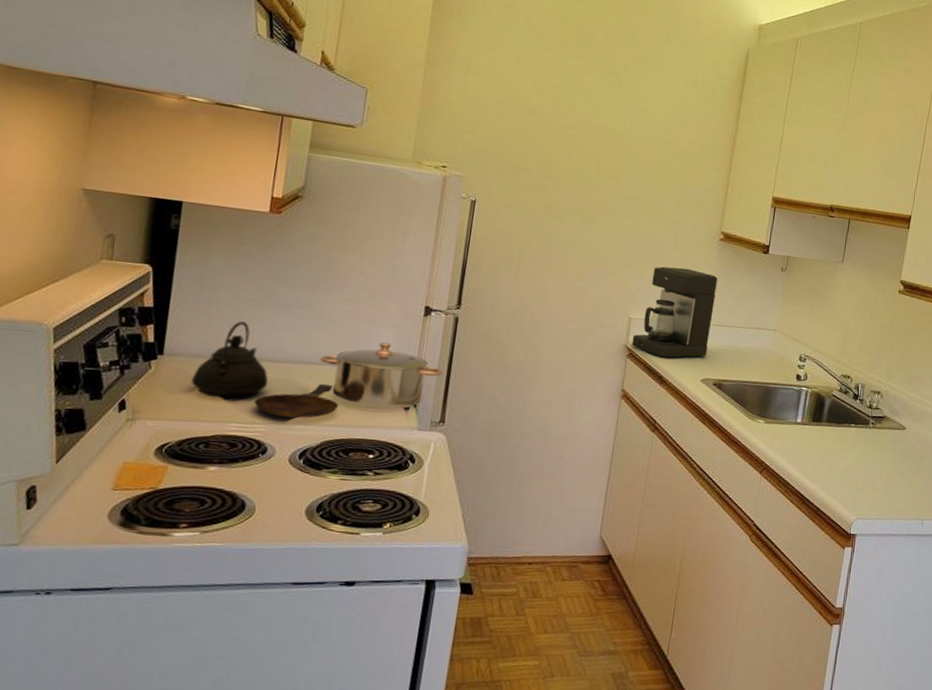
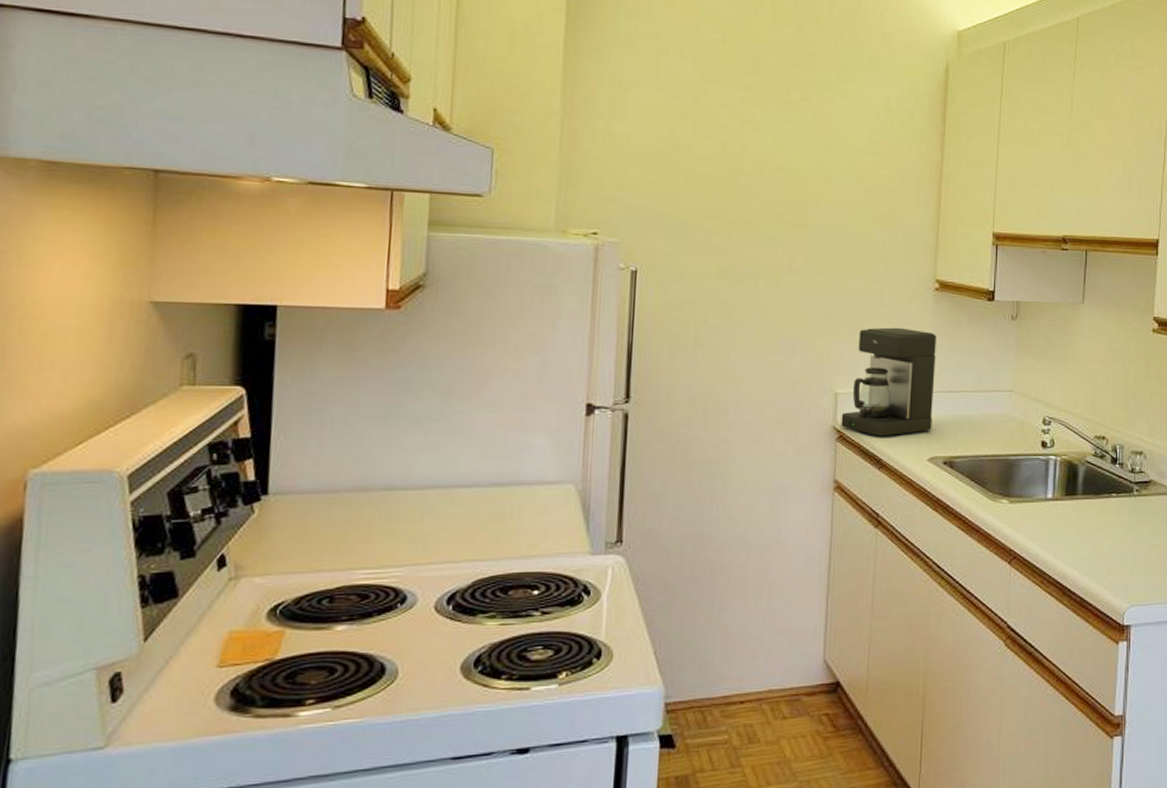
teakettle: present [191,321,269,400] -> none [305,444,402,542]
frying pan: present [254,383,339,419] -> none [386,509,491,556]
cooking pot: present [319,341,443,410] -> none [461,451,615,534]

